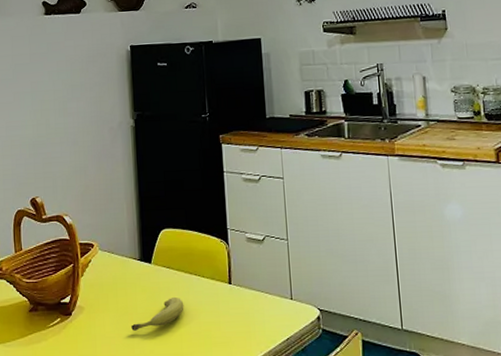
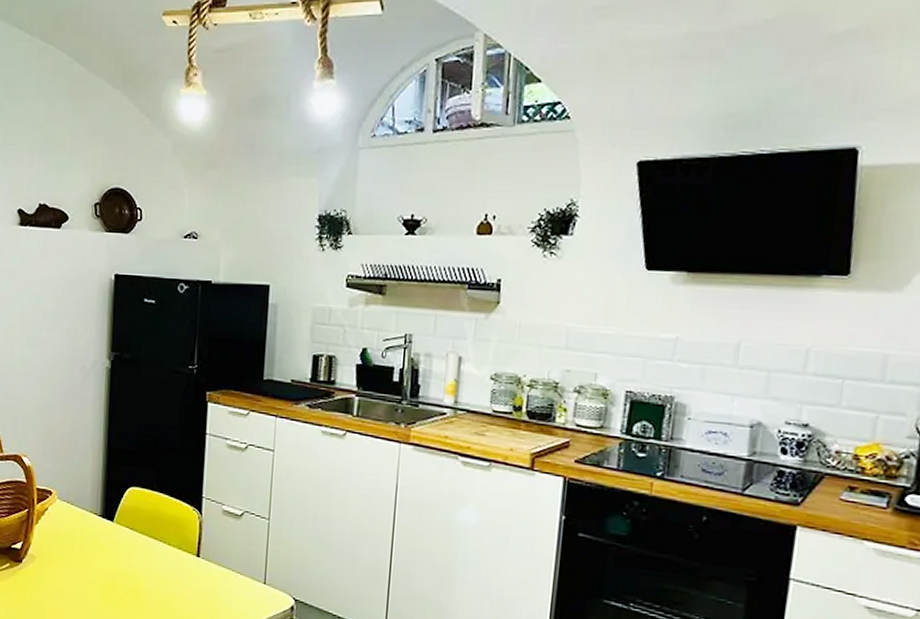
fruit: present [131,297,184,331] -> none [85,561,145,589]

